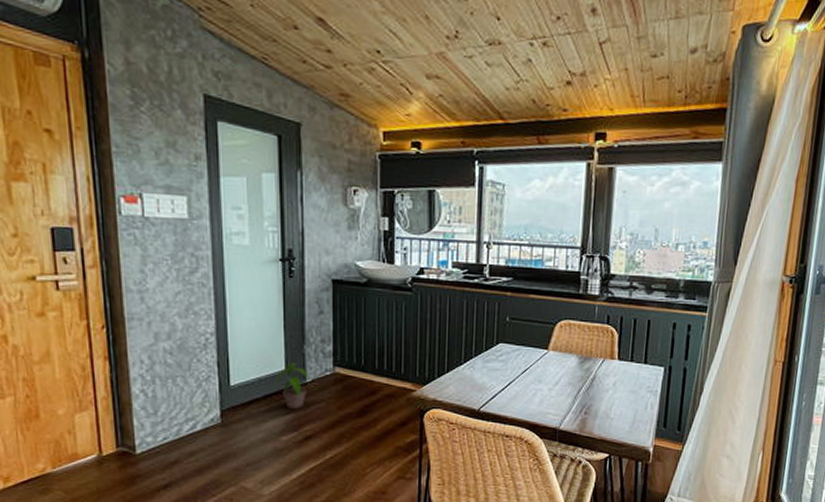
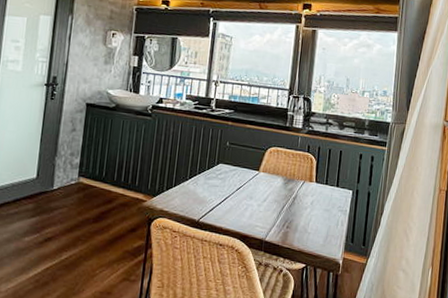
potted plant: present [275,362,310,409] -> none [25,171,57,213]

